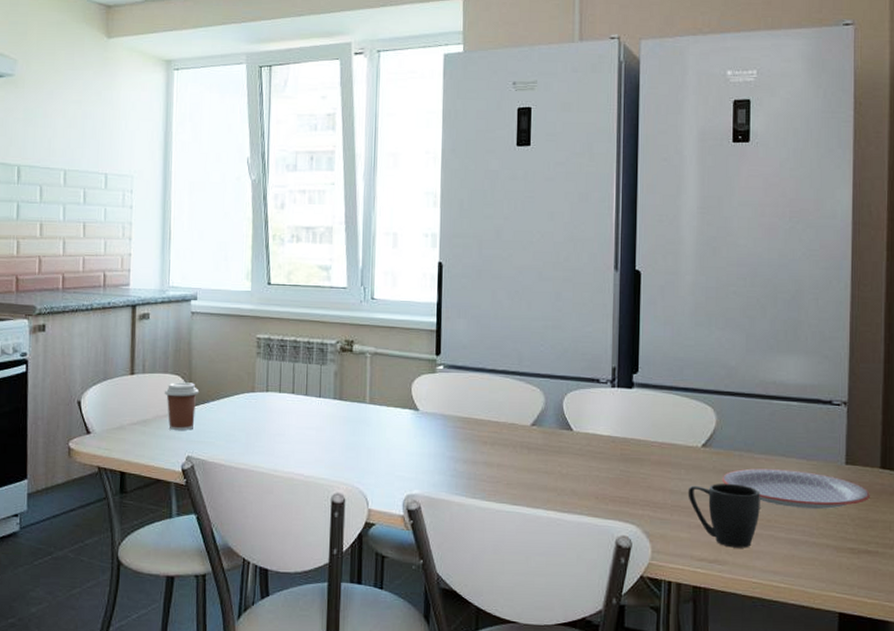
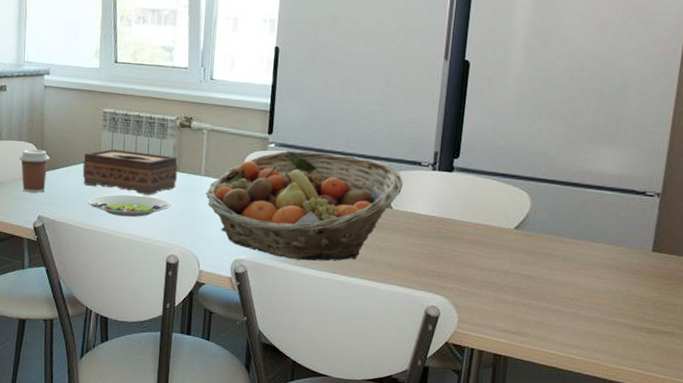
tissue box: none [235,378,341,427] -> present [82,148,178,195]
salad plate: none [241,427,334,453] -> present [87,194,171,217]
fruit basket: none [371,372,583,493] -> present [205,150,404,262]
mug: present [688,483,760,548] -> none [496,263,566,323]
plate: present [721,468,870,509] -> none [530,251,673,292]

